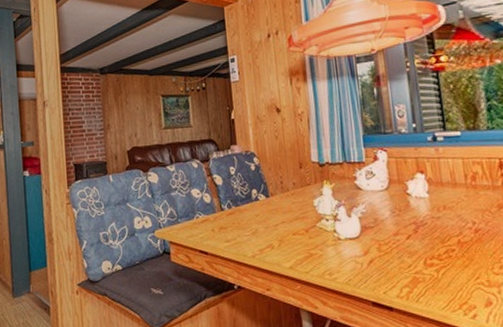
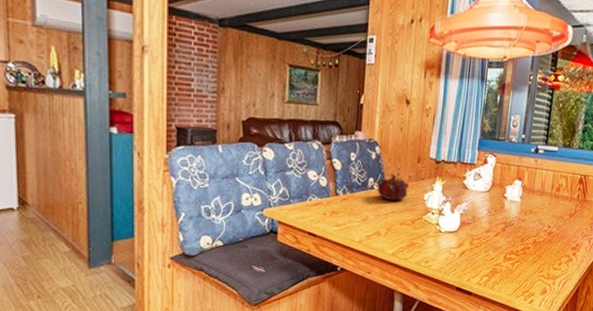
teapot: none [260,182,296,211] -> present [376,173,409,201]

